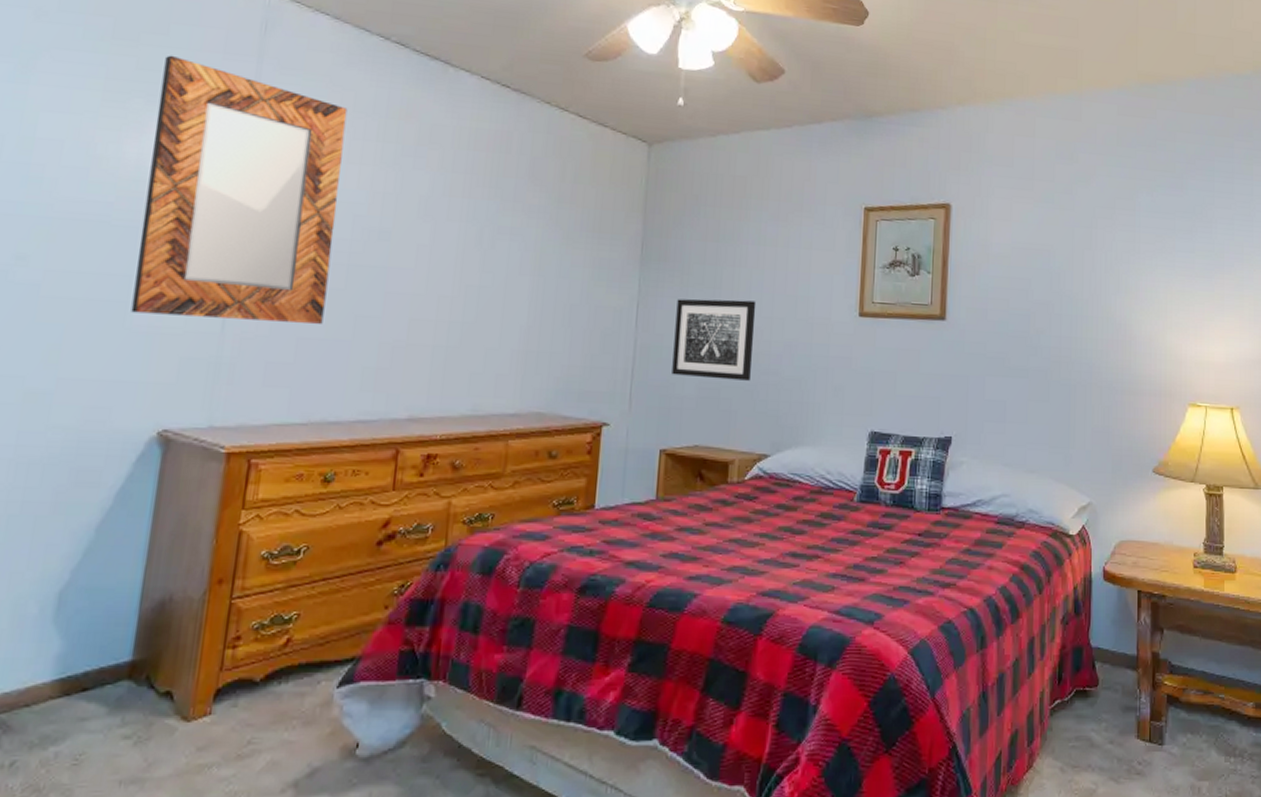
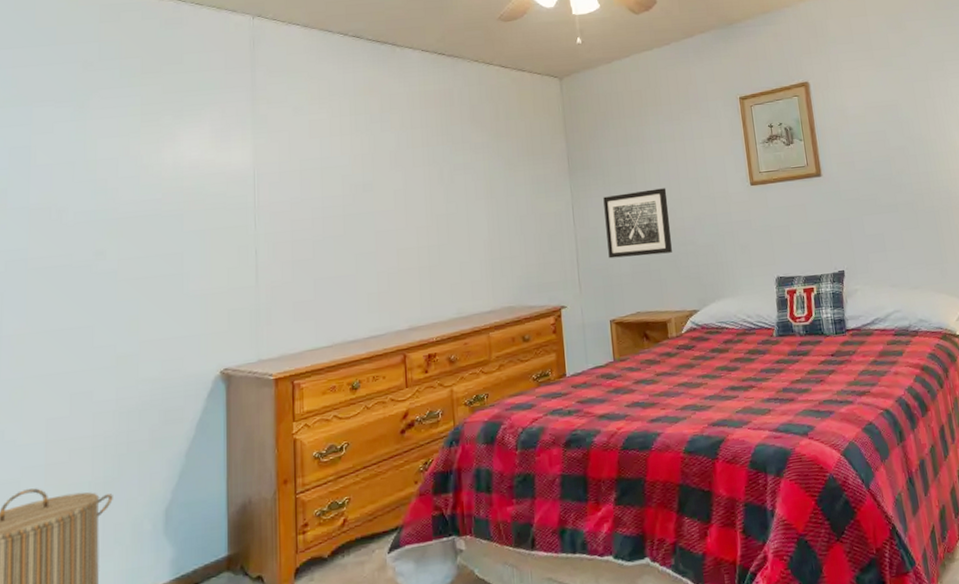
home mirror: present [131,55,348,324] -> none [183,78,332,281]

